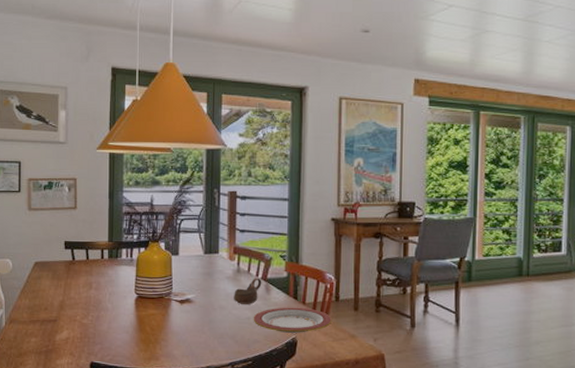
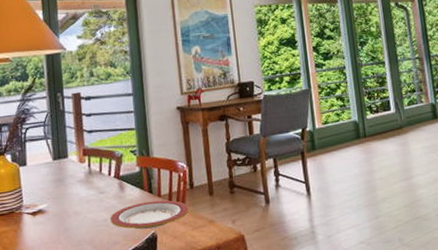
cup: present [234,278,262,305] -> none [87,177,115,207]

